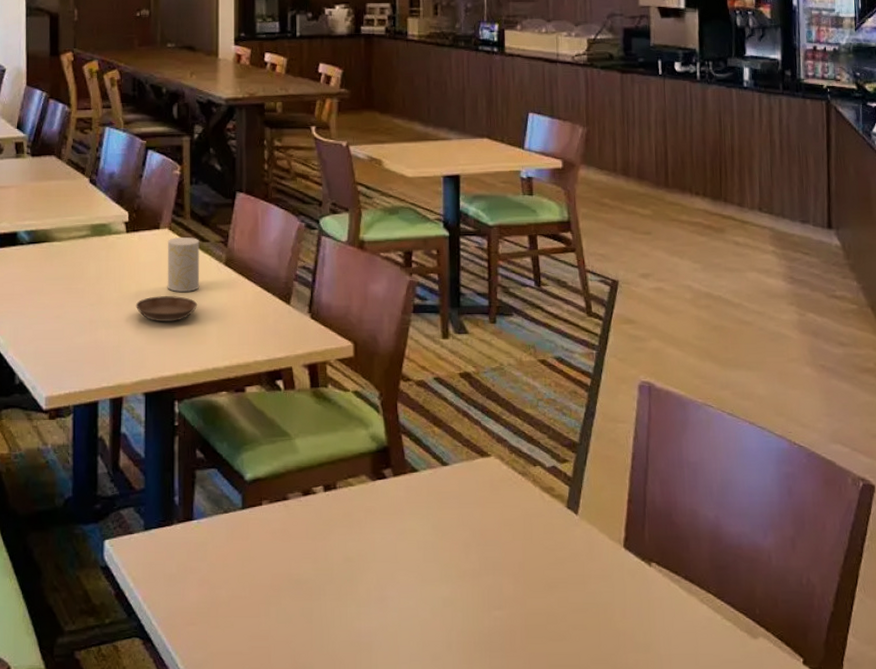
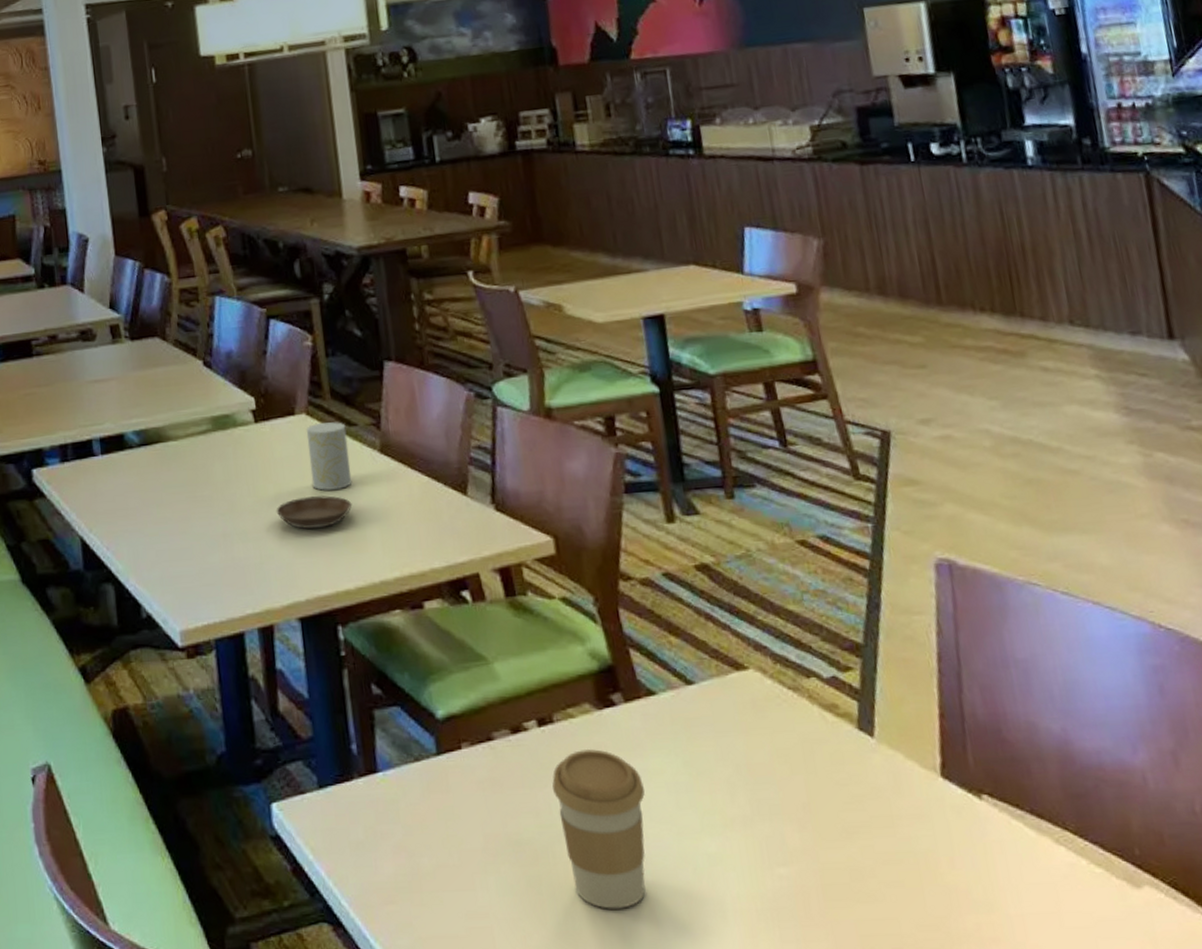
coffee cup: none [330,510,400,637] -> present [552,748,646,909]

